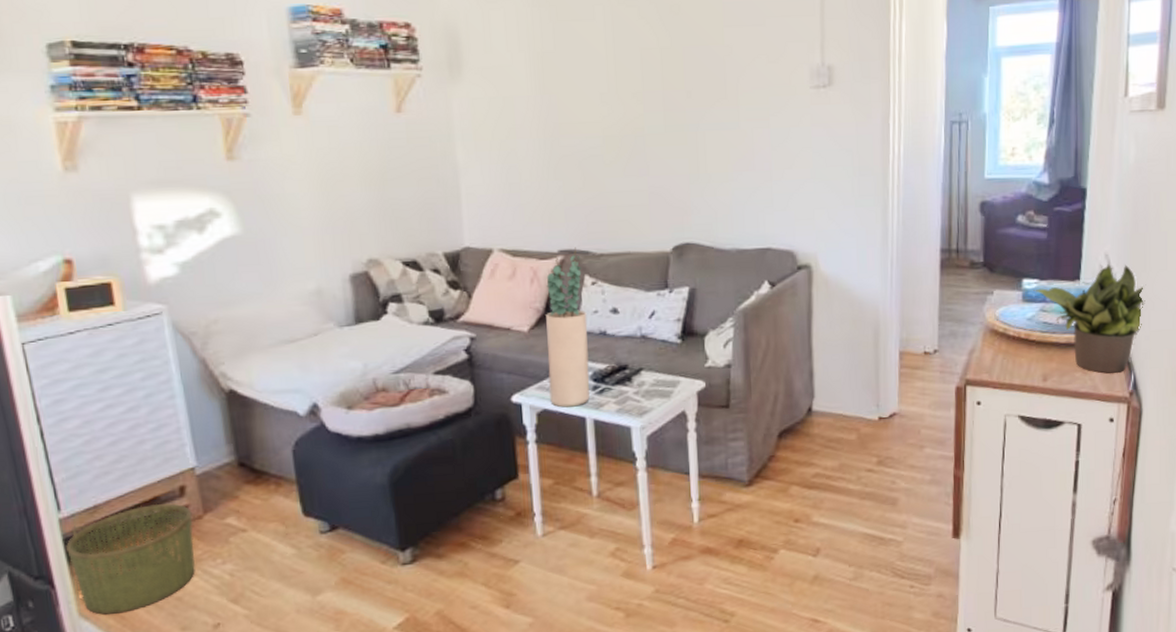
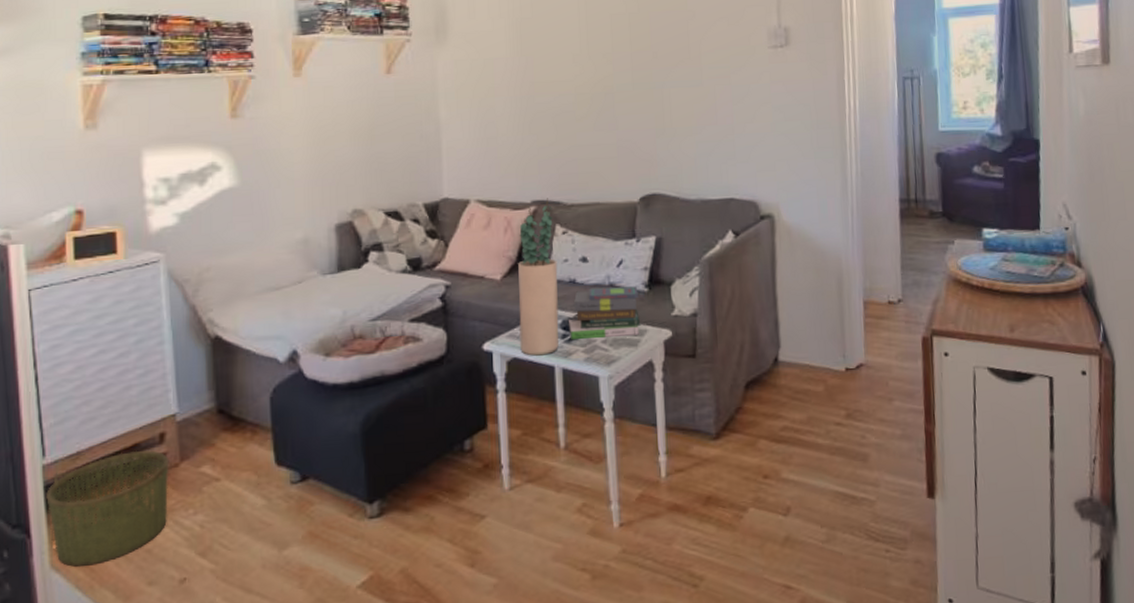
books: none [598,338,673,392] -> present [568,286,640,341]
potted plant: present [1033,263,1146,374] -> none [994,213,1108,324]

